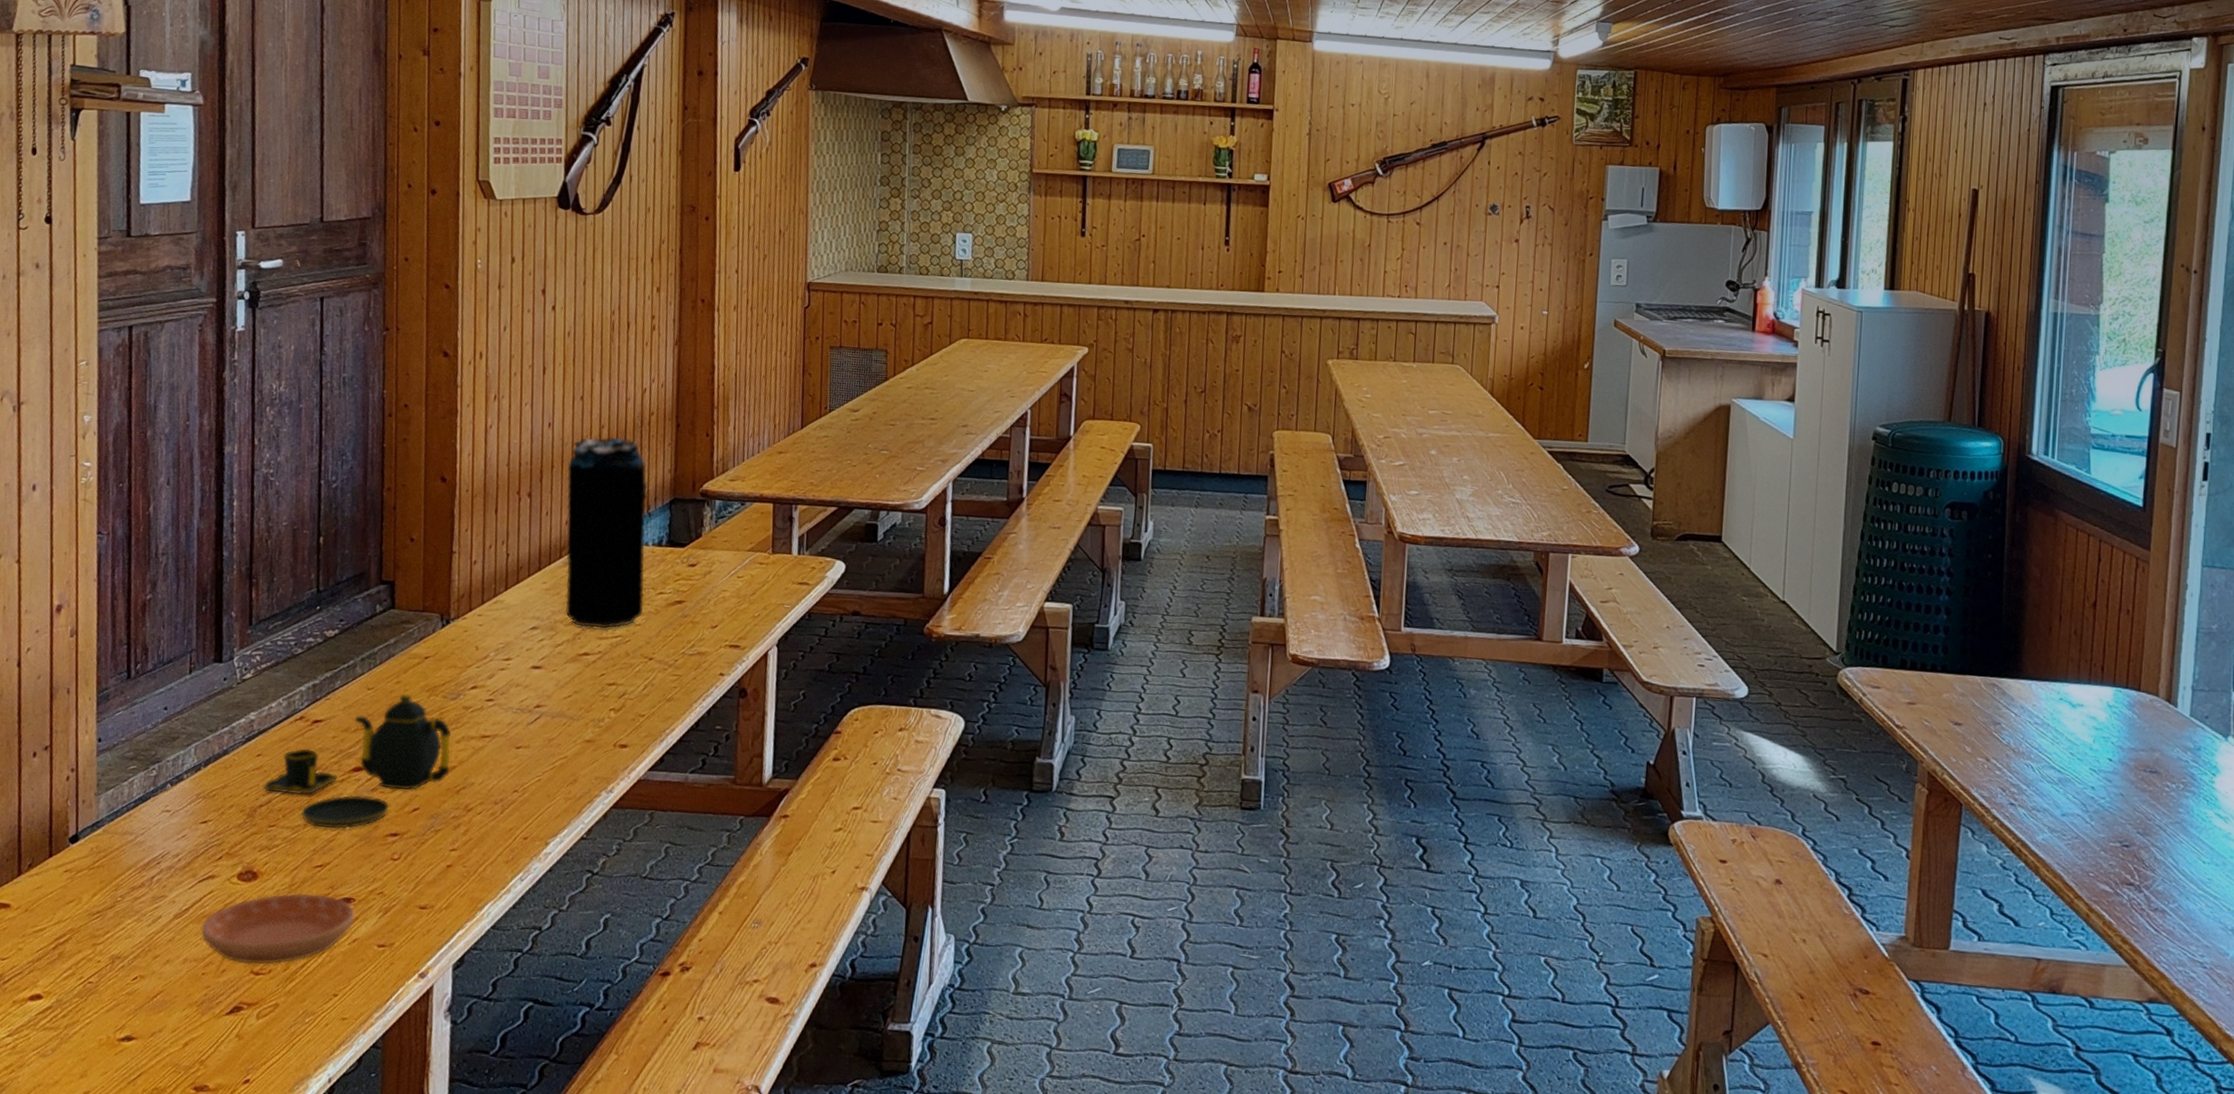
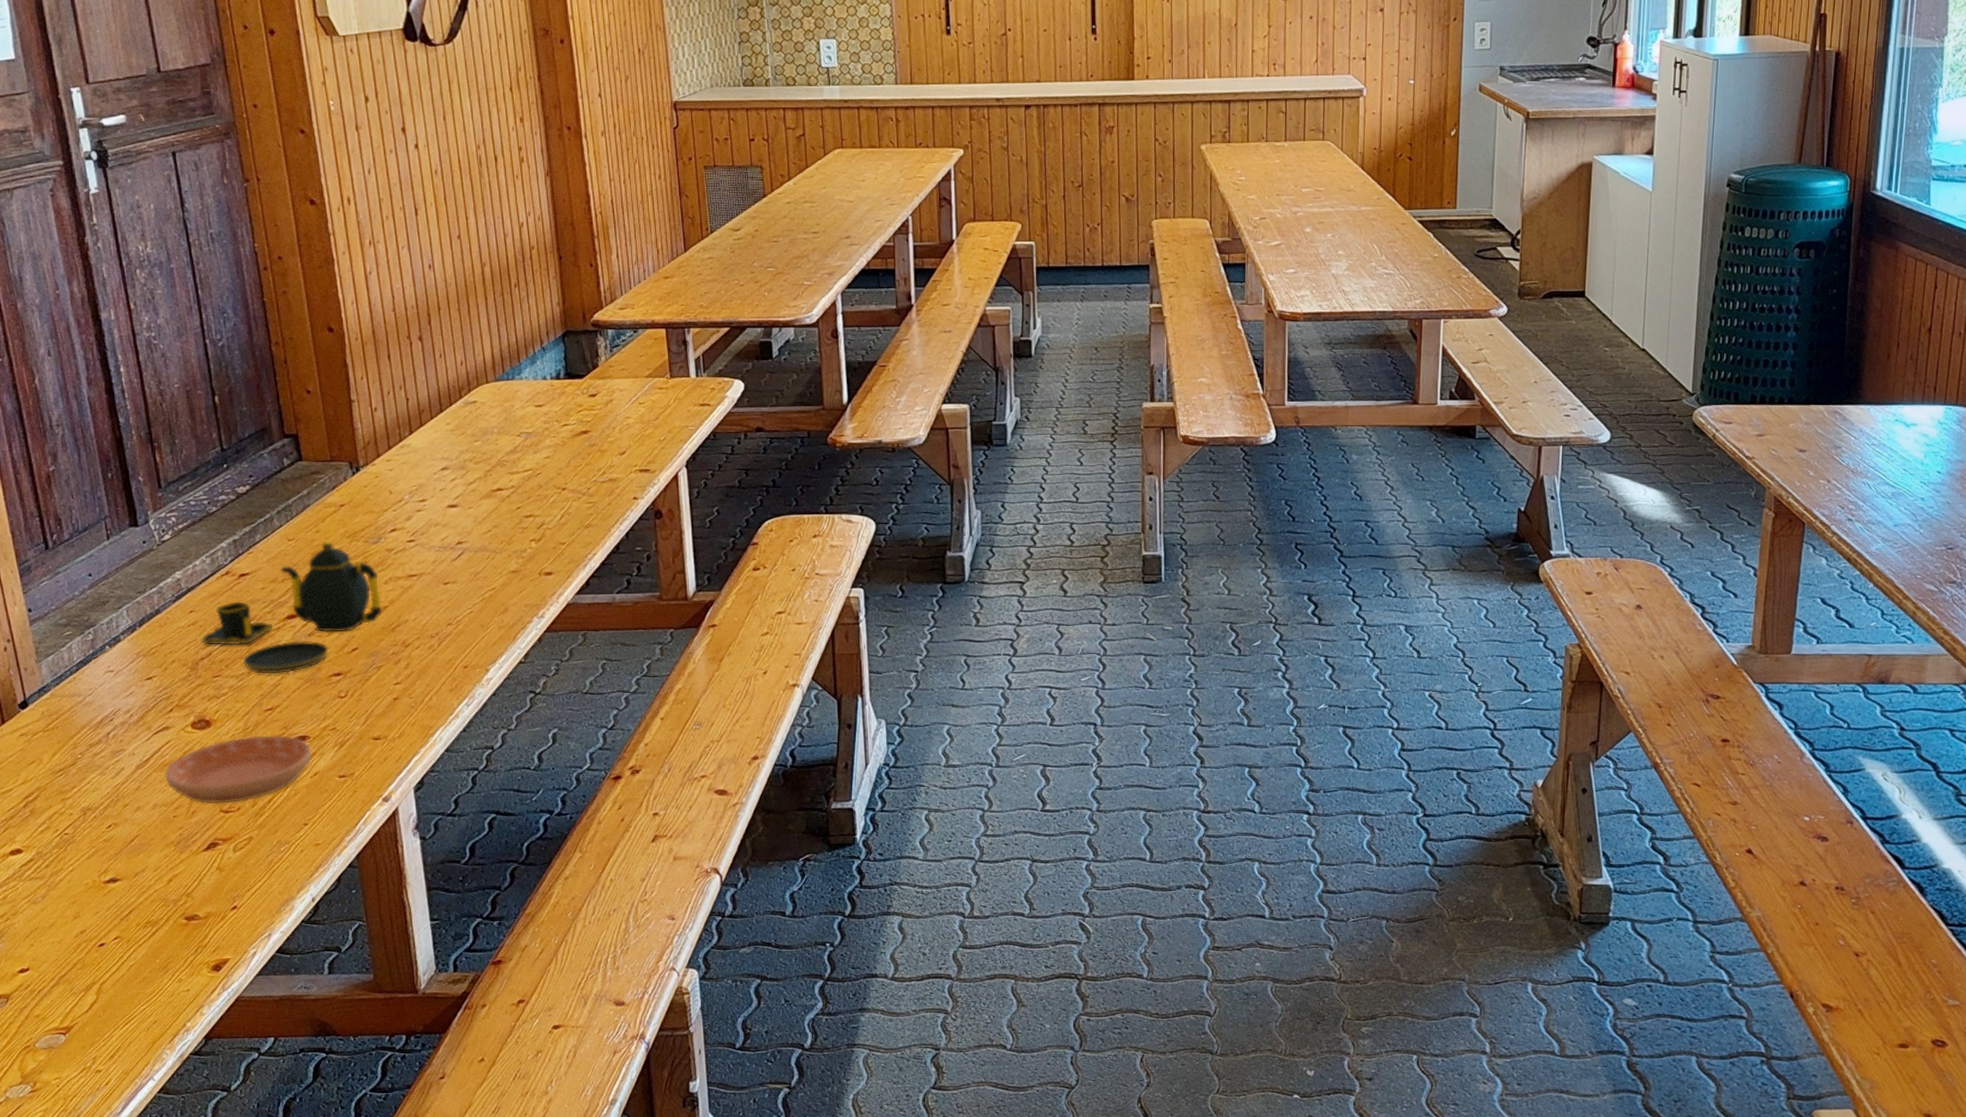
beverage can: present [565,437,648,629] -> none [454,274,551,465]

